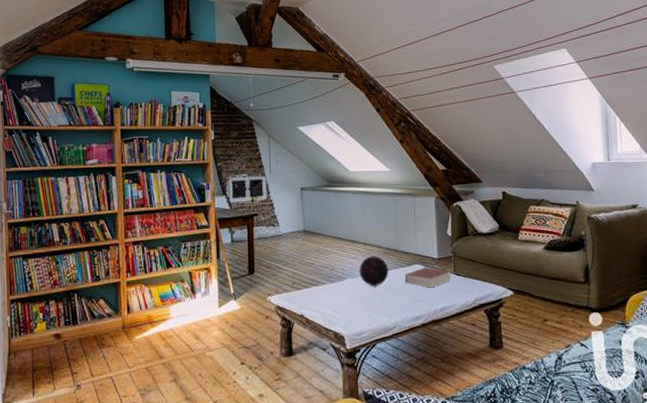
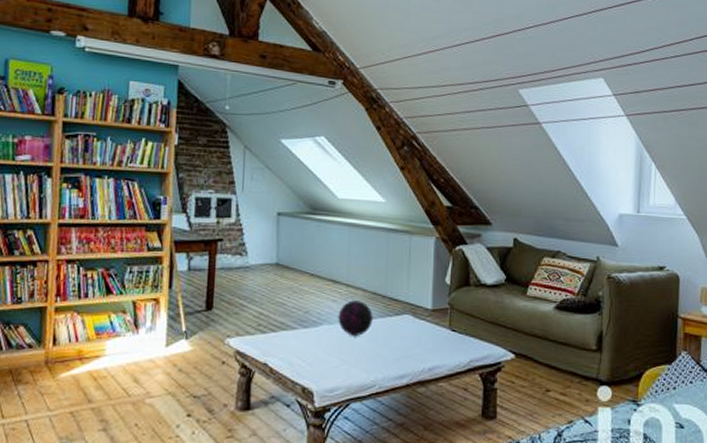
book: present [405,267,452,288] -> none [392,319,445,343]

